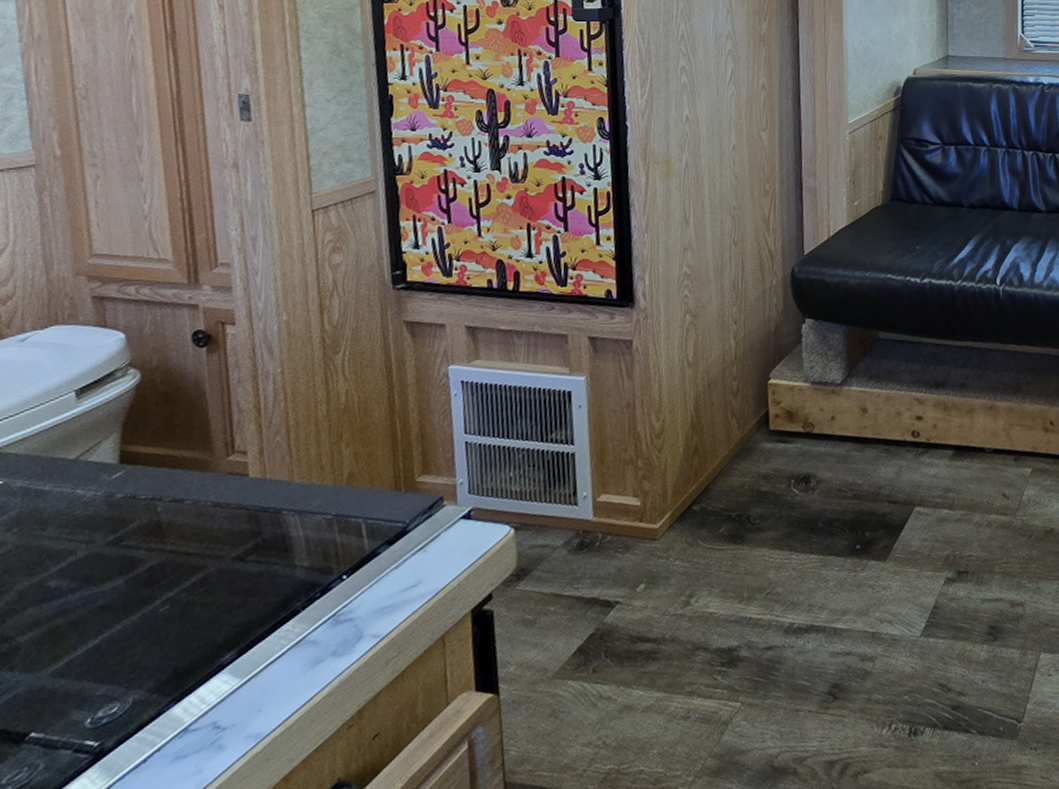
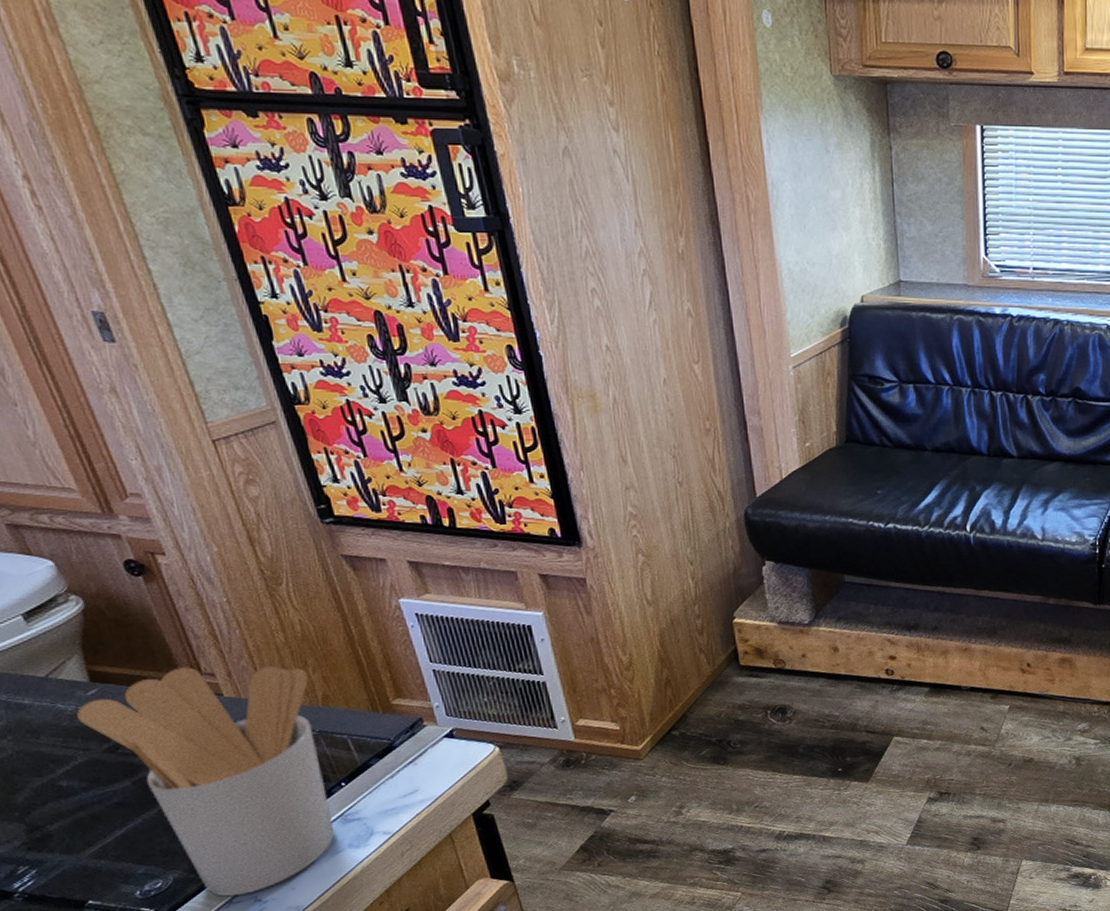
utensil holder: none [93,442,340,723] -> present [76,666,336,896]

